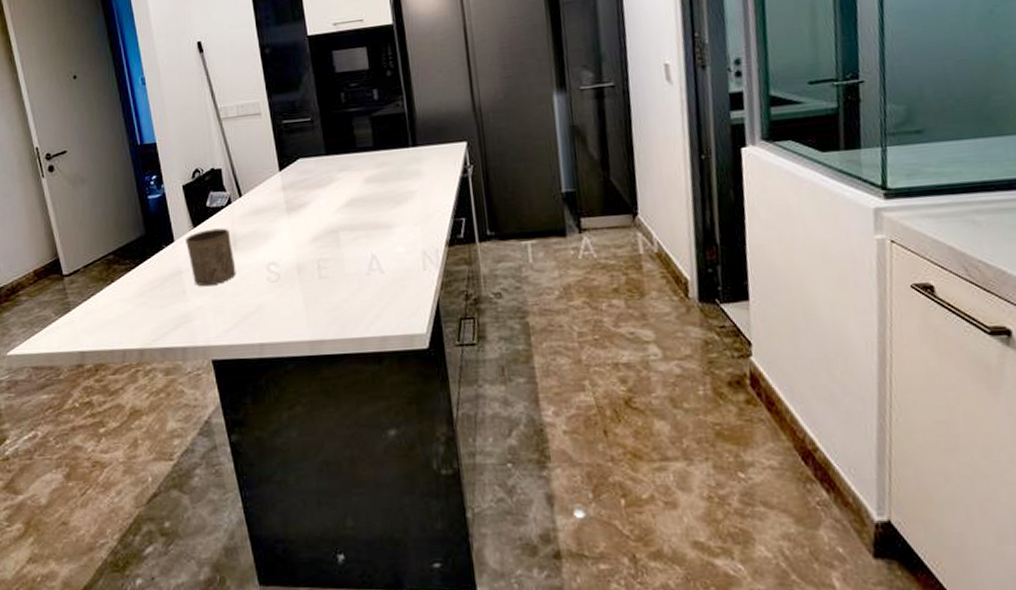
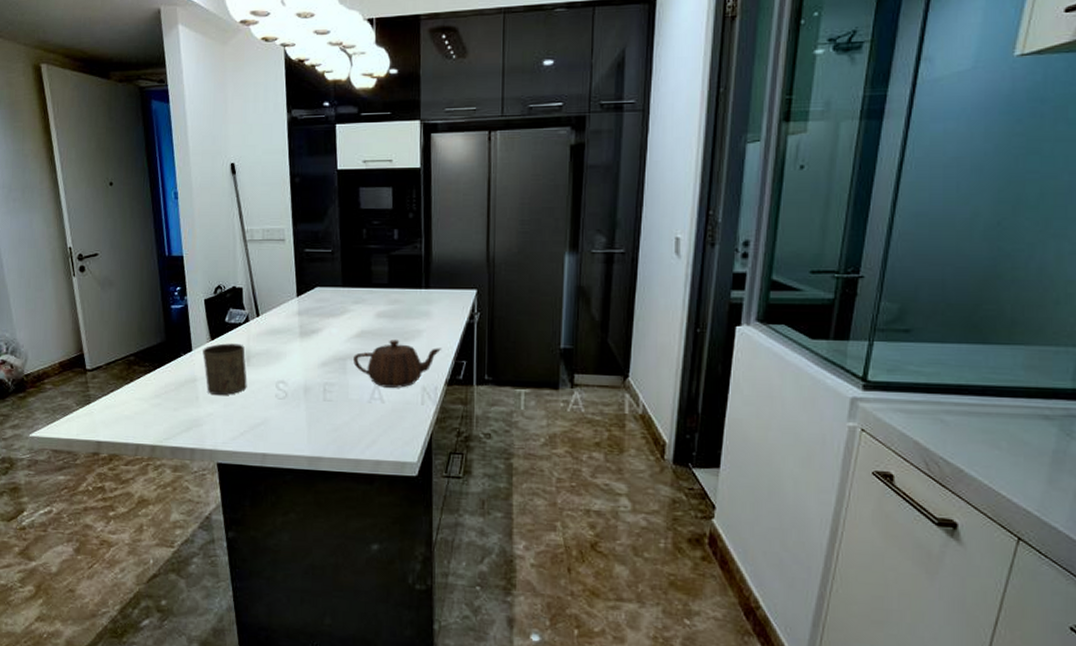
teapot: none [345,204,438,257] -> present [352,340,442,388]

